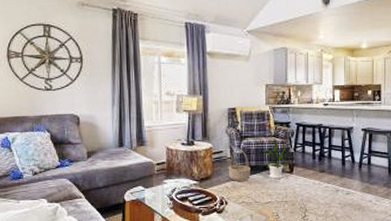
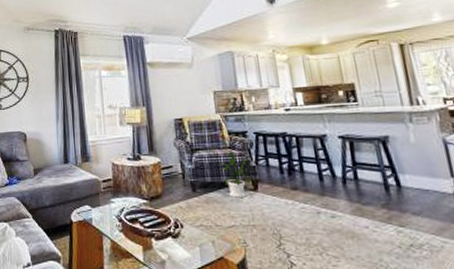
basket: present [228,149,251,182] -> none [180,163,207,202]

